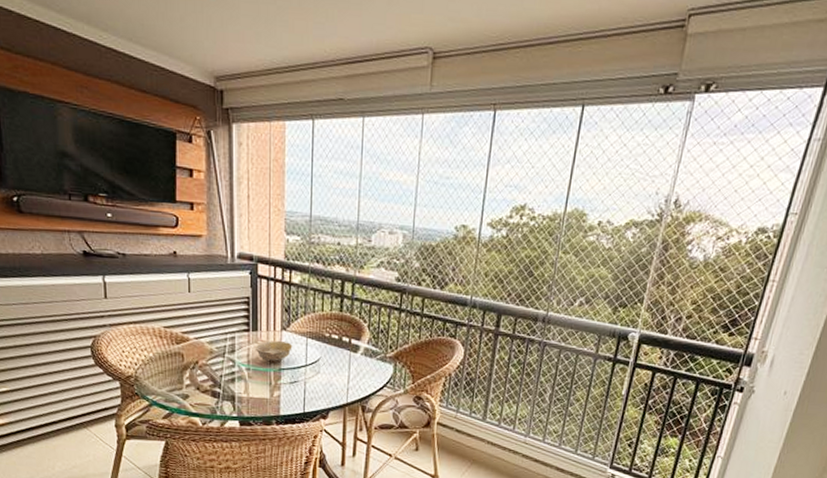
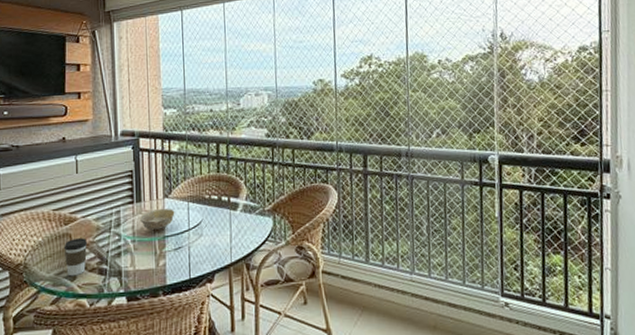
coffee cup: none [175,358,201,395] -> present [63,238,88,277]

